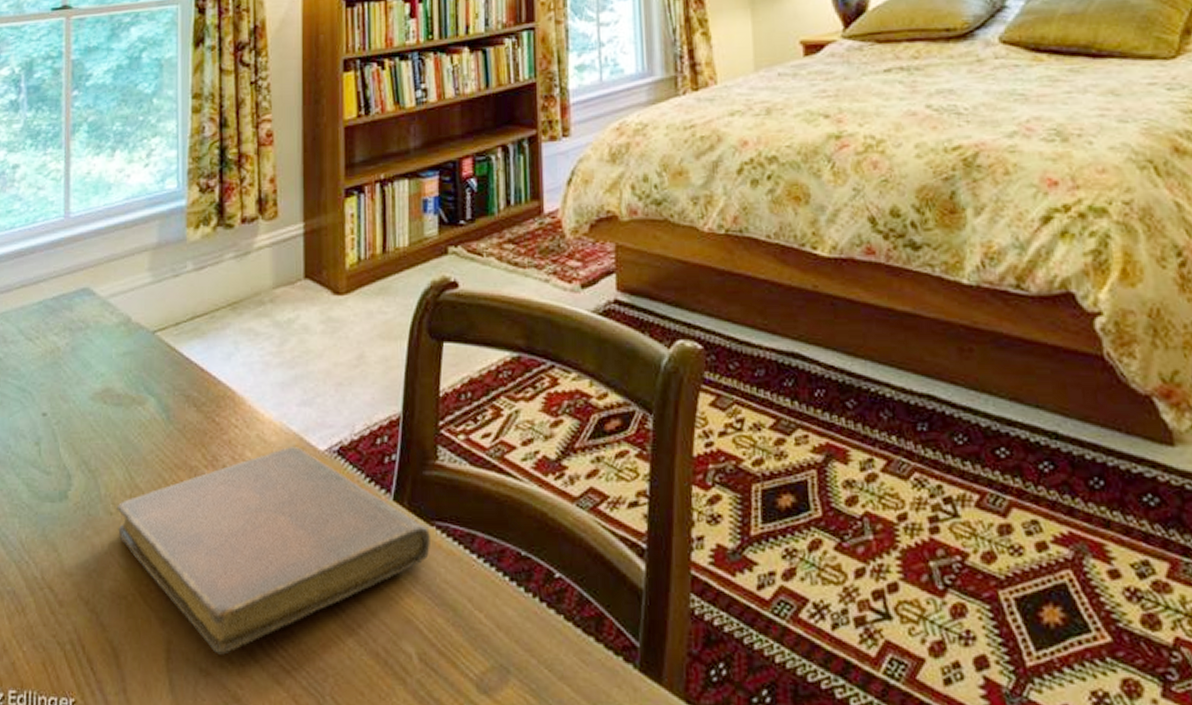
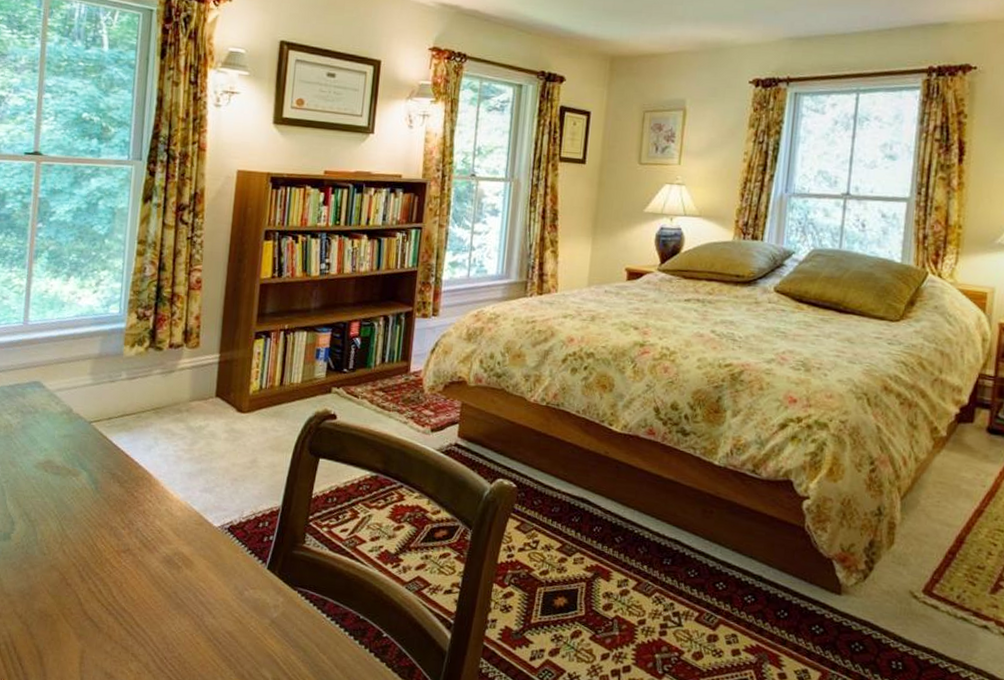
notebook: present [117,447,430,655] -> none [49,521,293,665]

